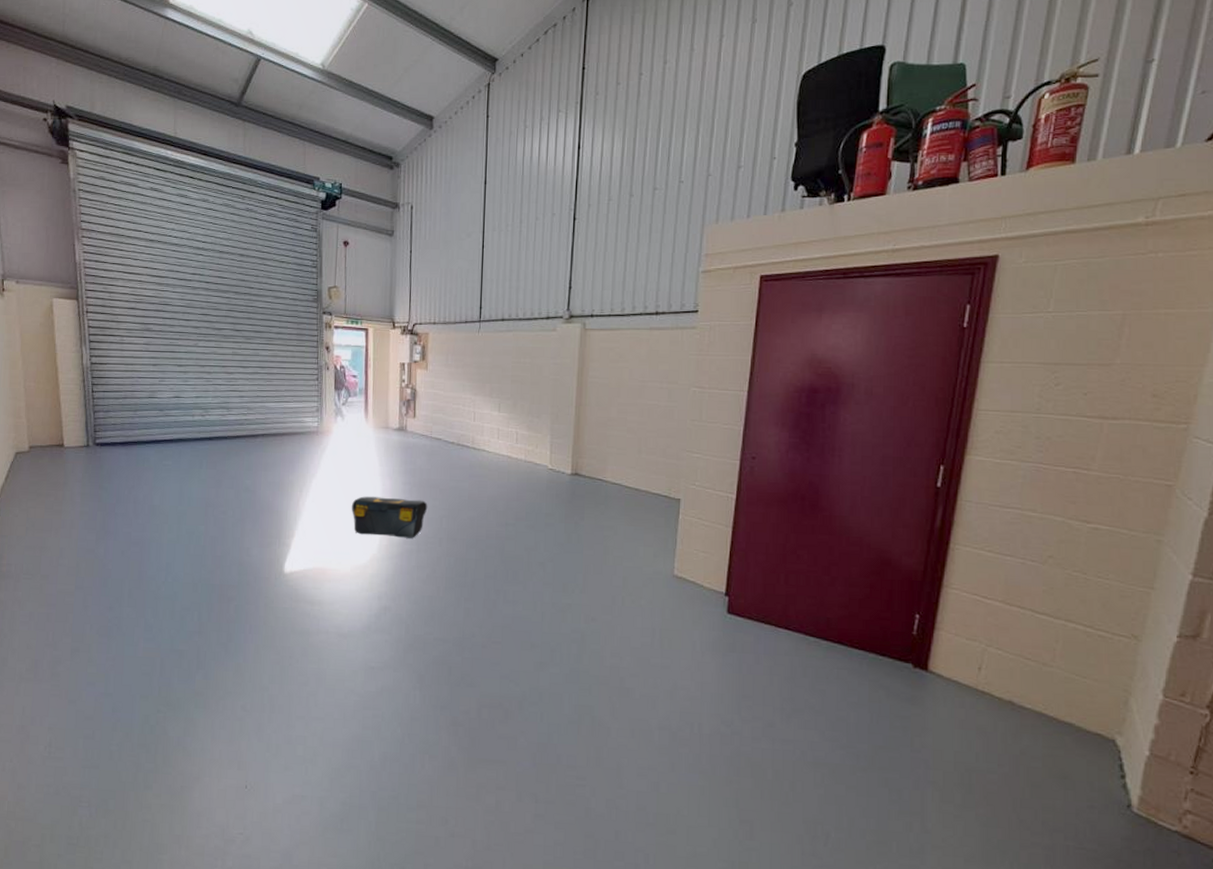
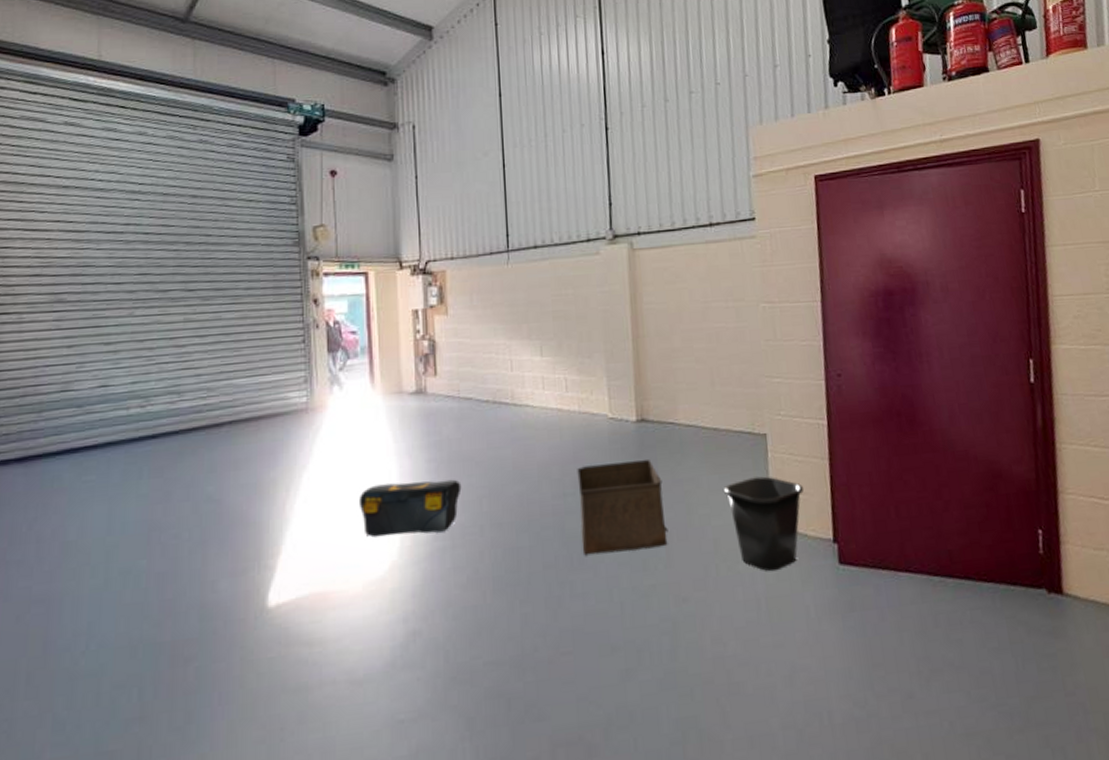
storage bin: none [516,504,587,576] -> present [577,458,668,556]
waste bin: none [637,533,707,610] -> present [724,476,804,572]

